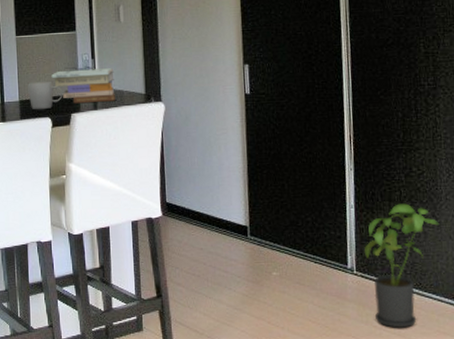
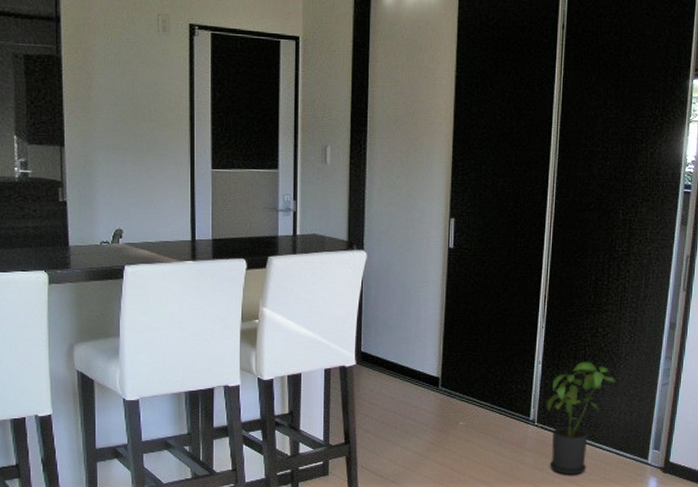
mug: present [28,81,63,110] -> none [222,219,260,251]
books: present [51,68,116,104] -> none [249,210,317,247]

